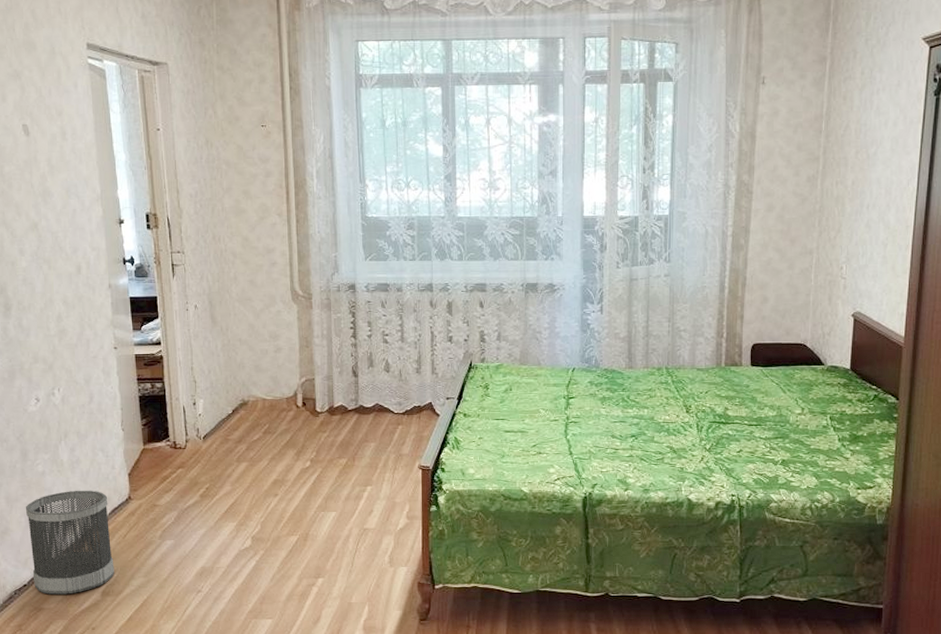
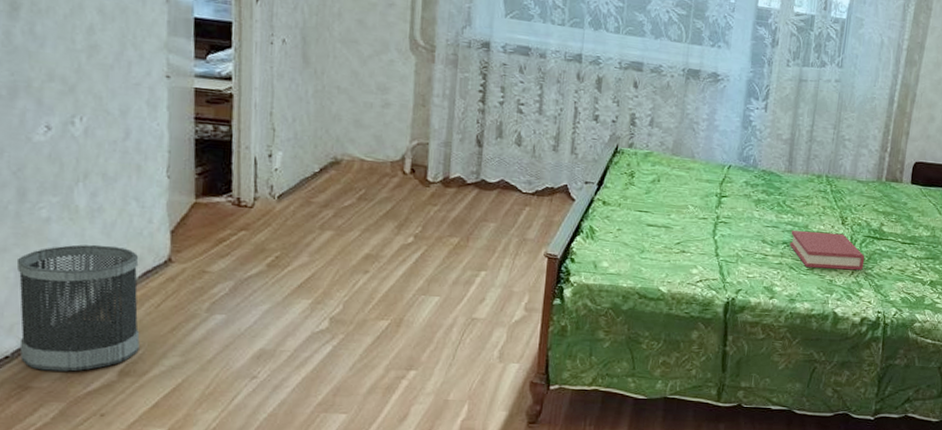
hardback book: none [638,422,713,457] -> present [790,230,865,271]

